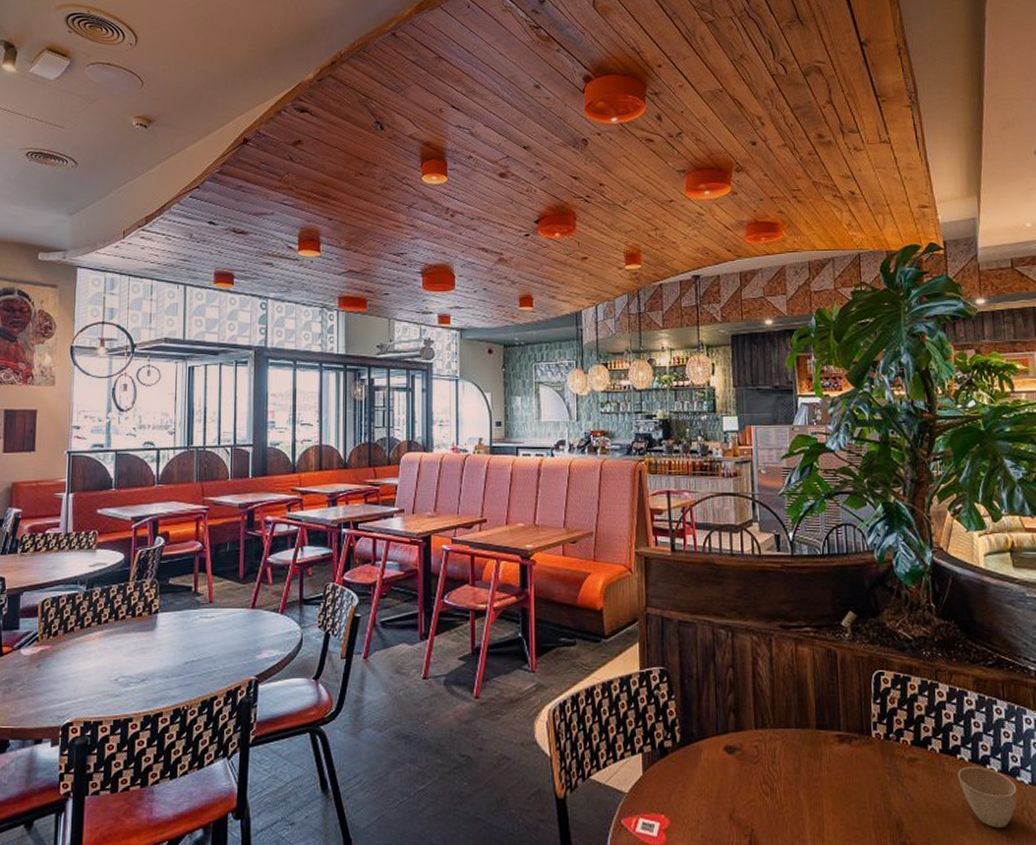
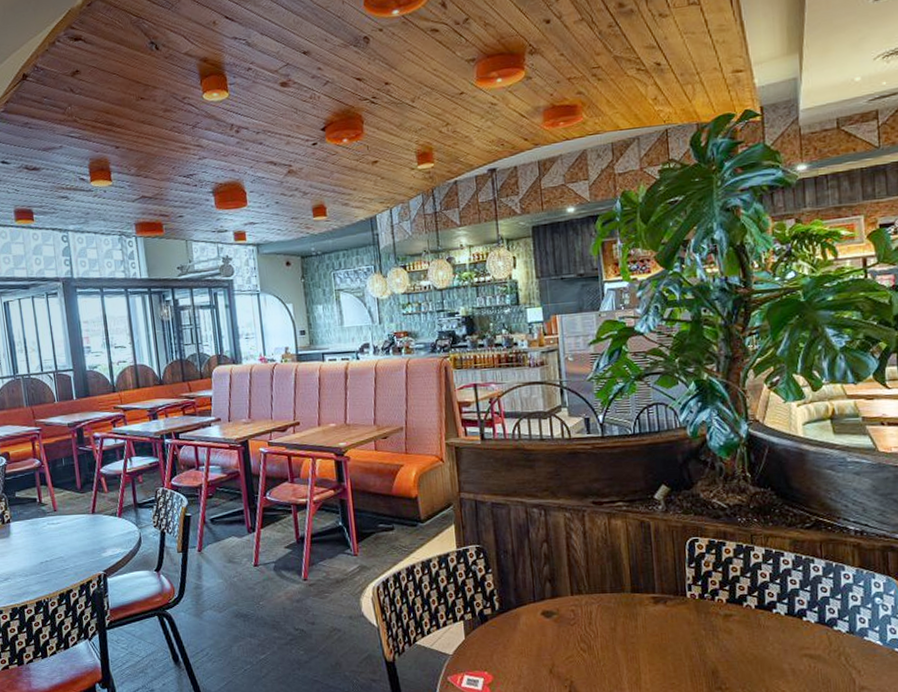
cup: present [957,767,1018,829] -> none [773,619,834,673]

